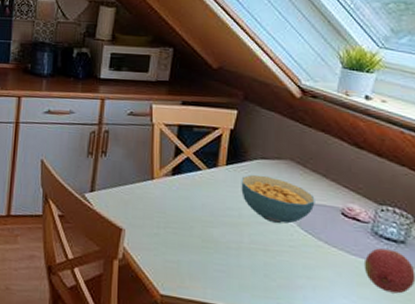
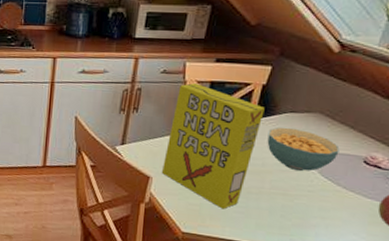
cereal box: none [134,126,235,267] -> present [161,83,265,209]

